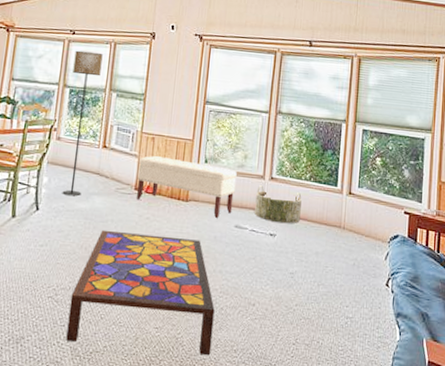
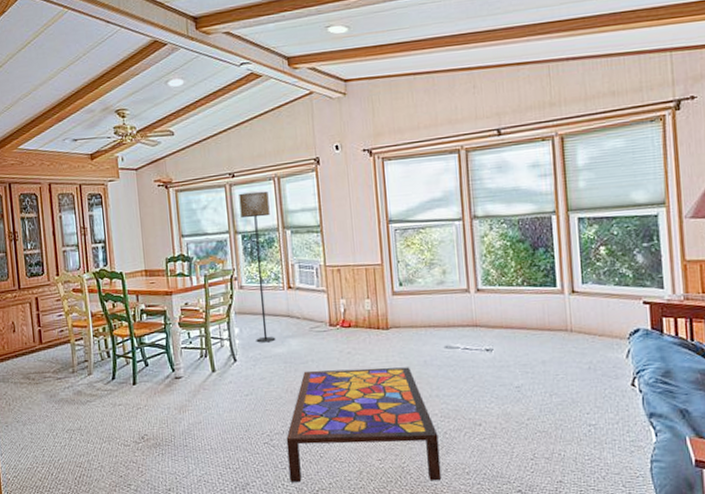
bench: present [137,155,237,218] -> none [329,287,439,342]
basket: present [255,185,302,224] -> none [463,299,518,337]

